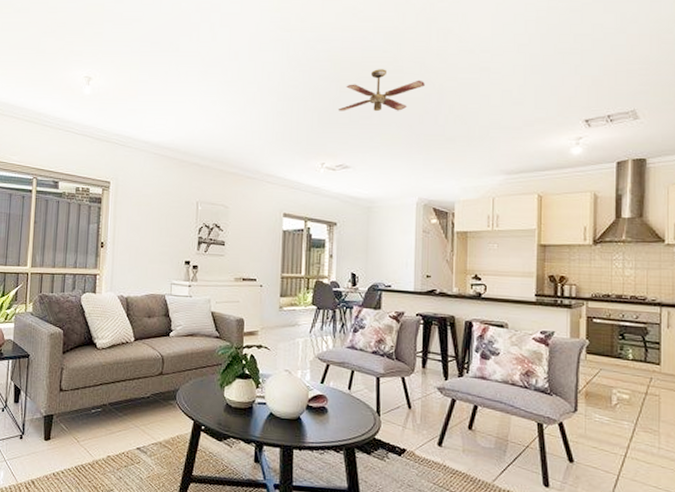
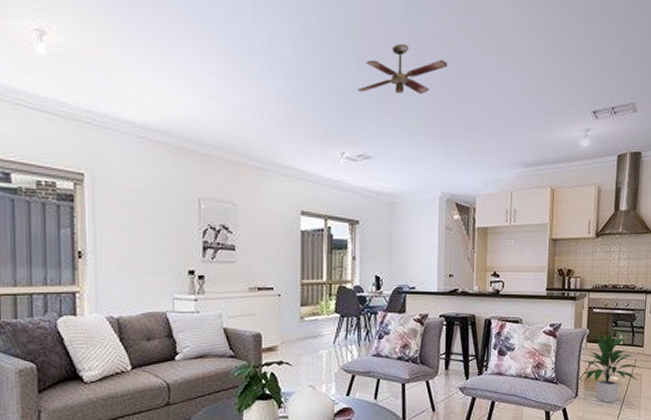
indoor plant: none [581,345,658,423] -> present [582,333,641,403]

